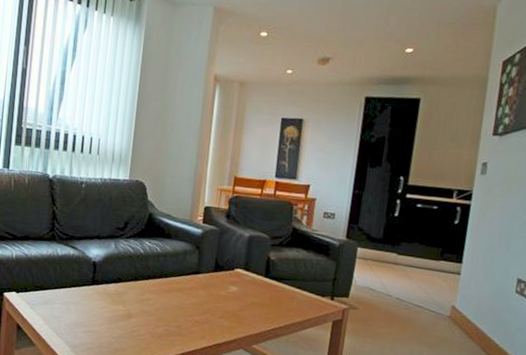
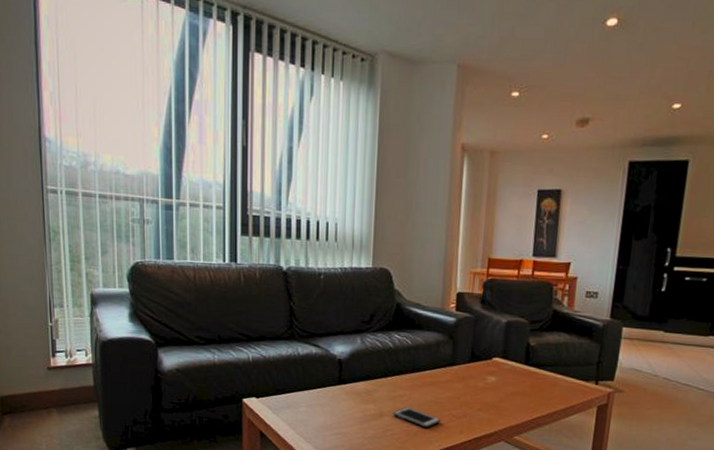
cell phone: none [140,310,184,332] -> present [393,407,440,429]

